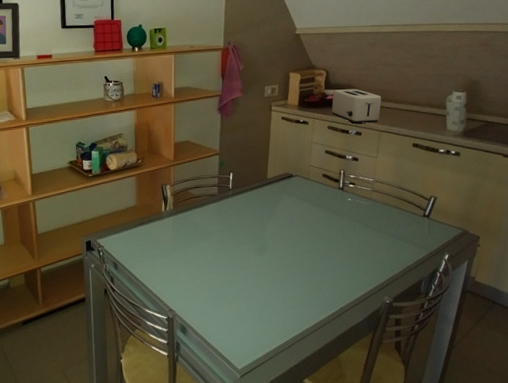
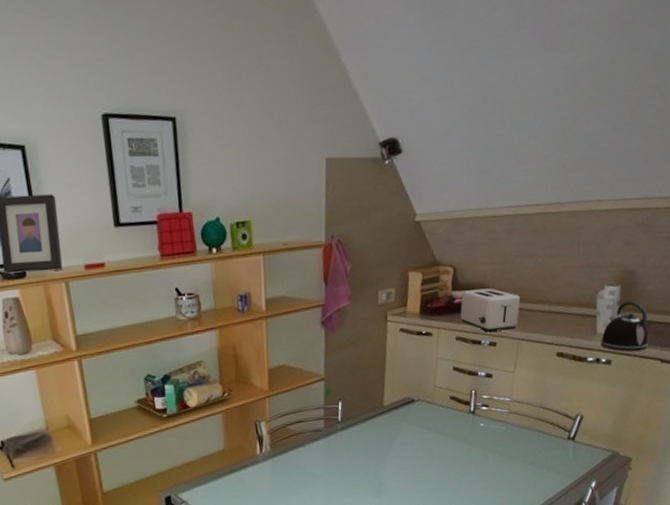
kettle: none [450,105,492,147] -> present [600,301,649,353]

